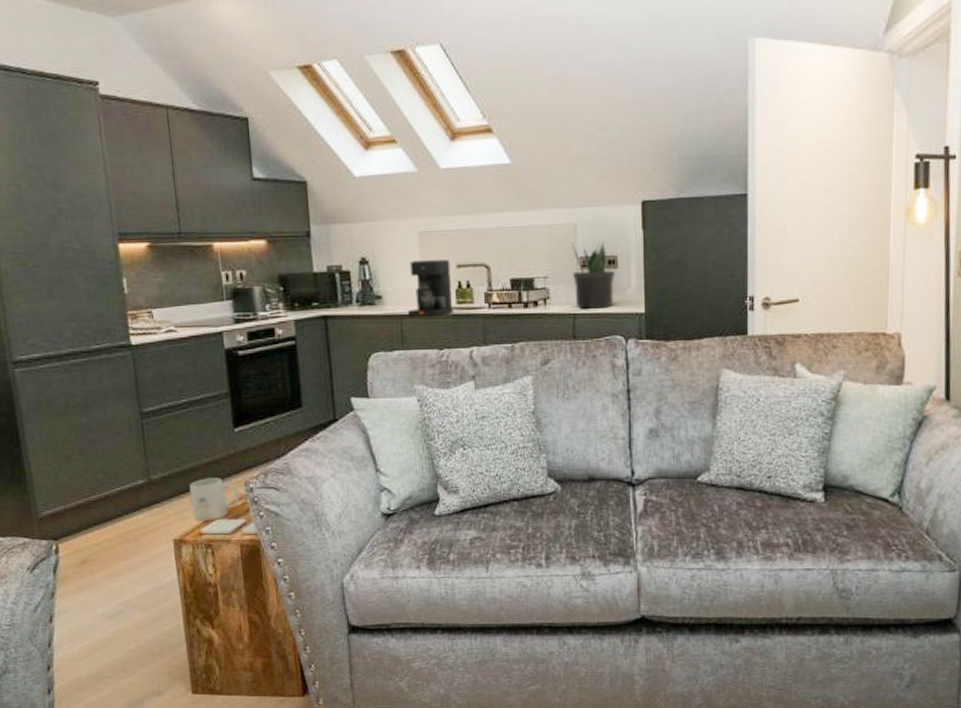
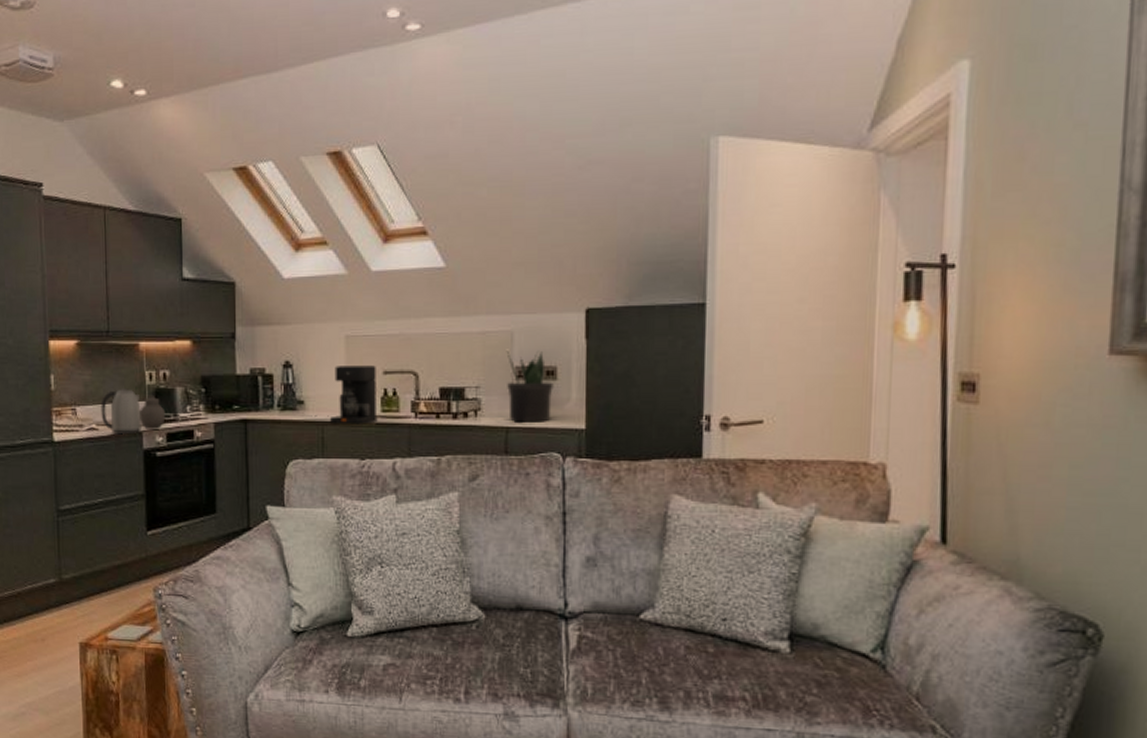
kettle: none [177,290,222,336] -> present [100,389,142,435]
mug: present [189,478,240,522] -> none [98,581,148,627]
jar: none [218,295,245,330] -> present [140,394,166,431]

